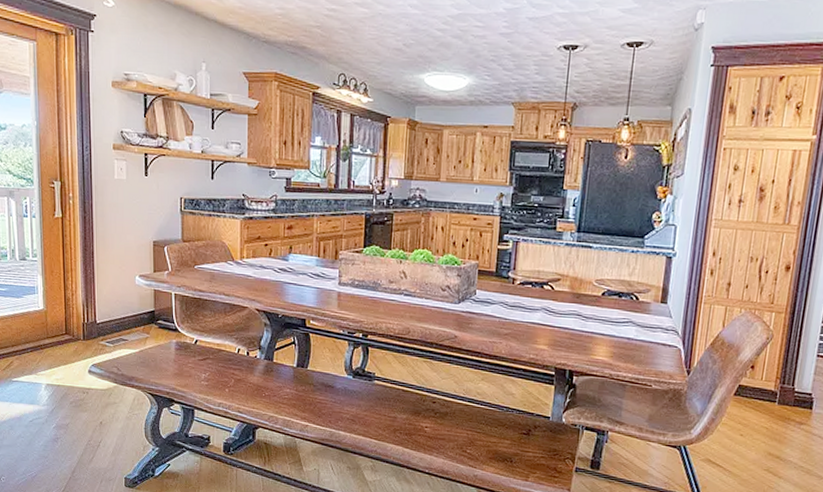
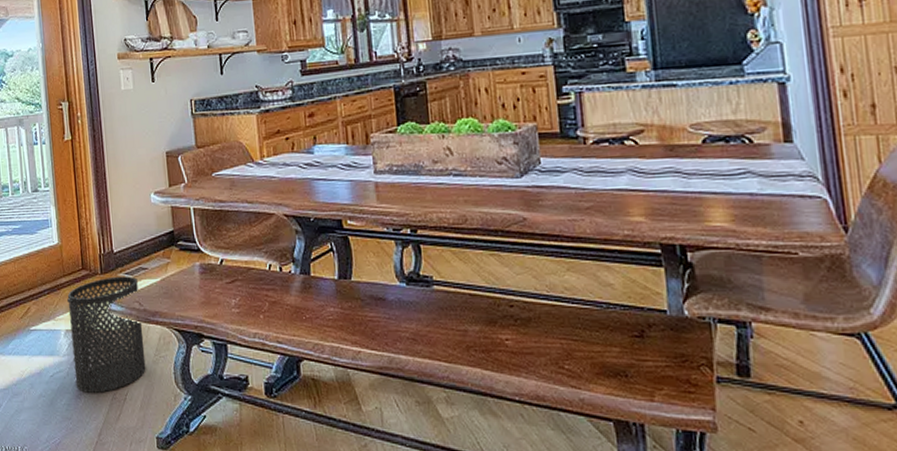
trash can: none [50,343,120,439] -> present [67,276,146,393]

